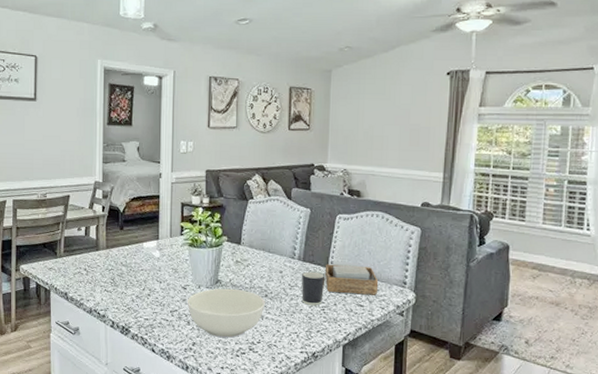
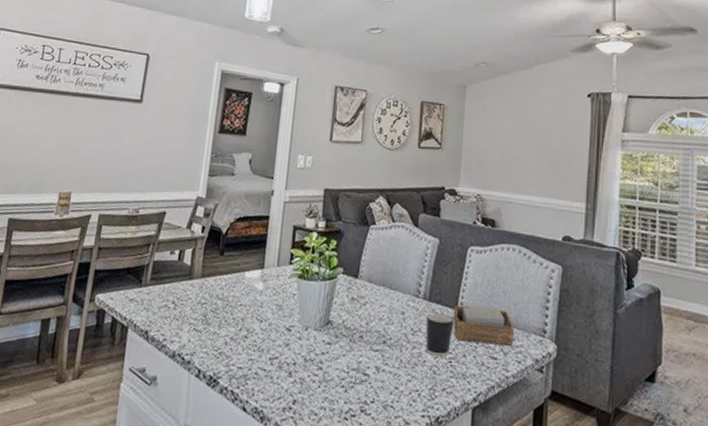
bowl: present [187,288,265,338] -> none [290,331,383,395]

